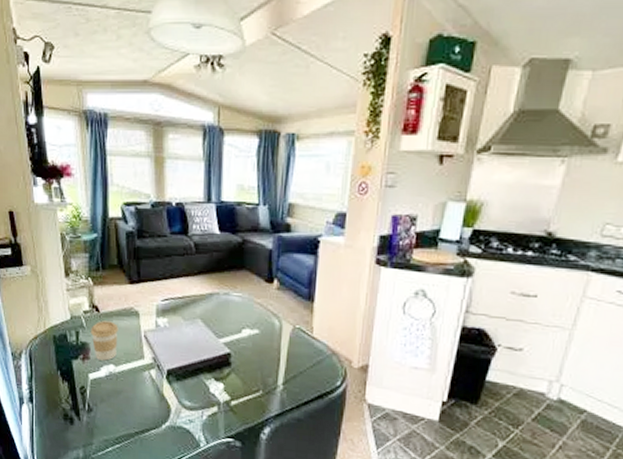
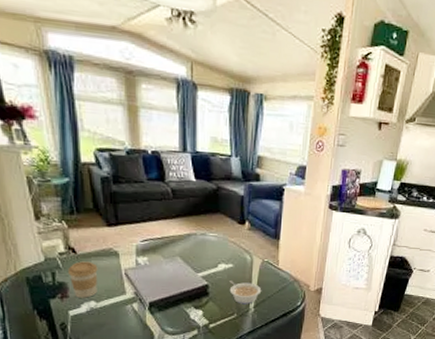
legume: none [254,350,293,380] -> present [229,281,262,305]

